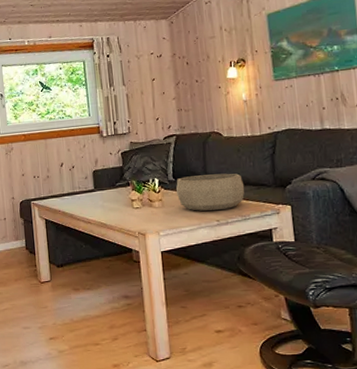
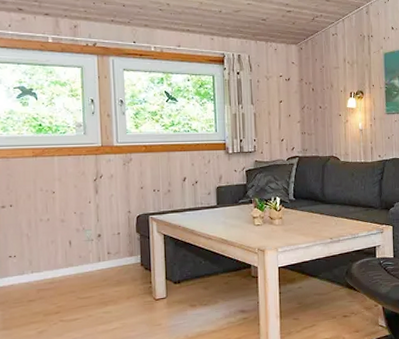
decorative bowl: present [176,173,245,211] -> none [296,195,356,230]

